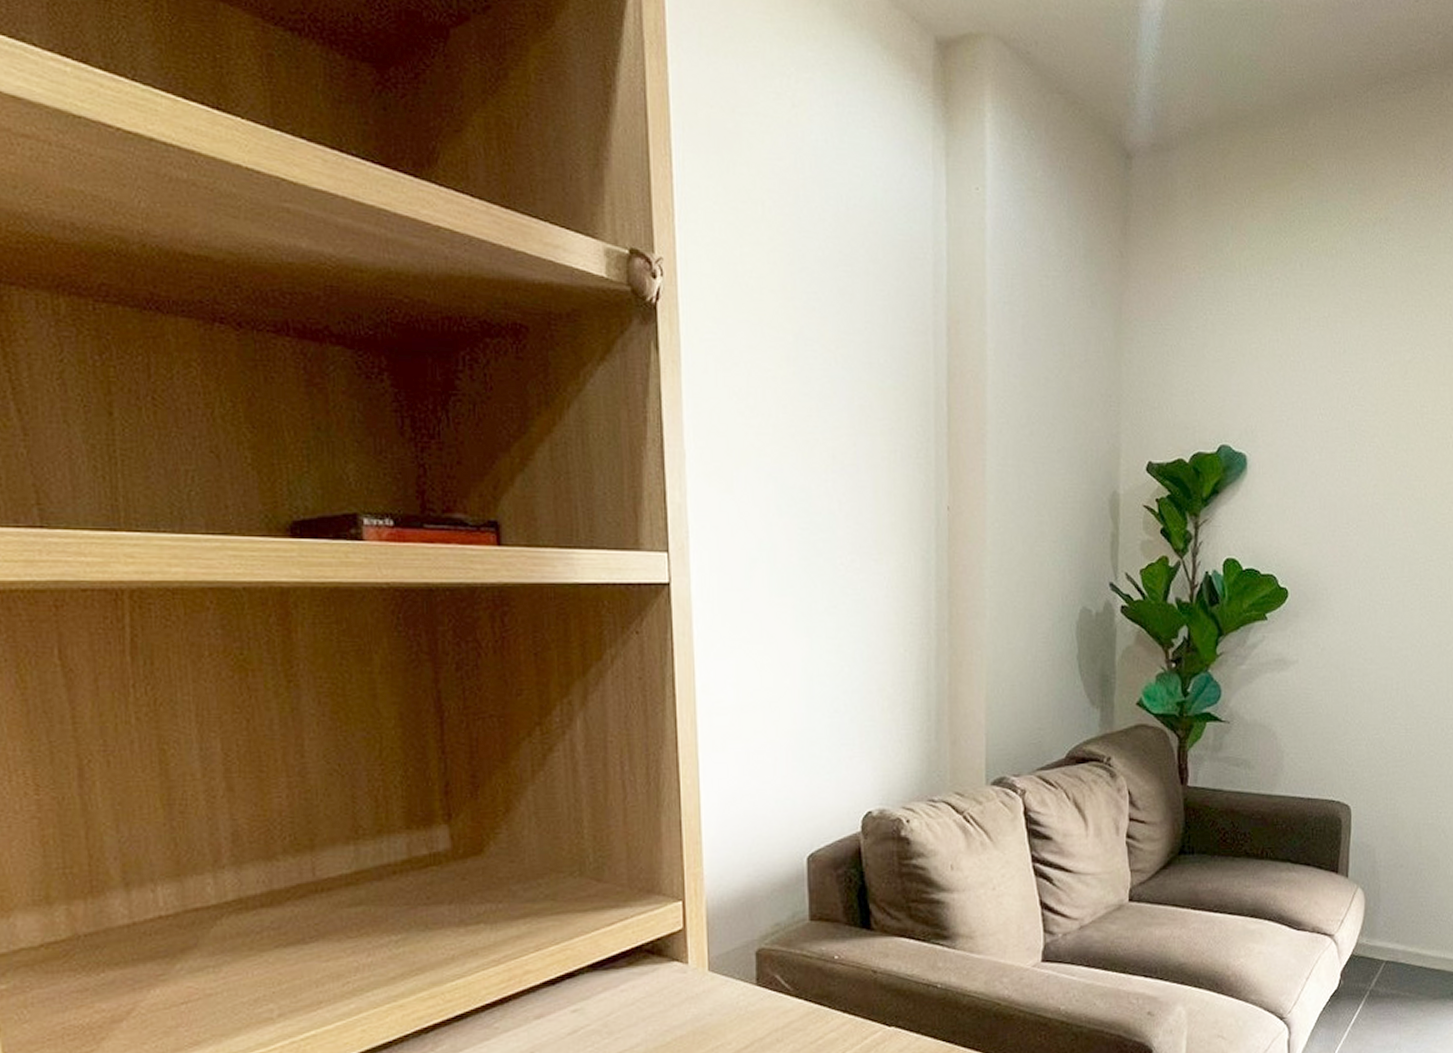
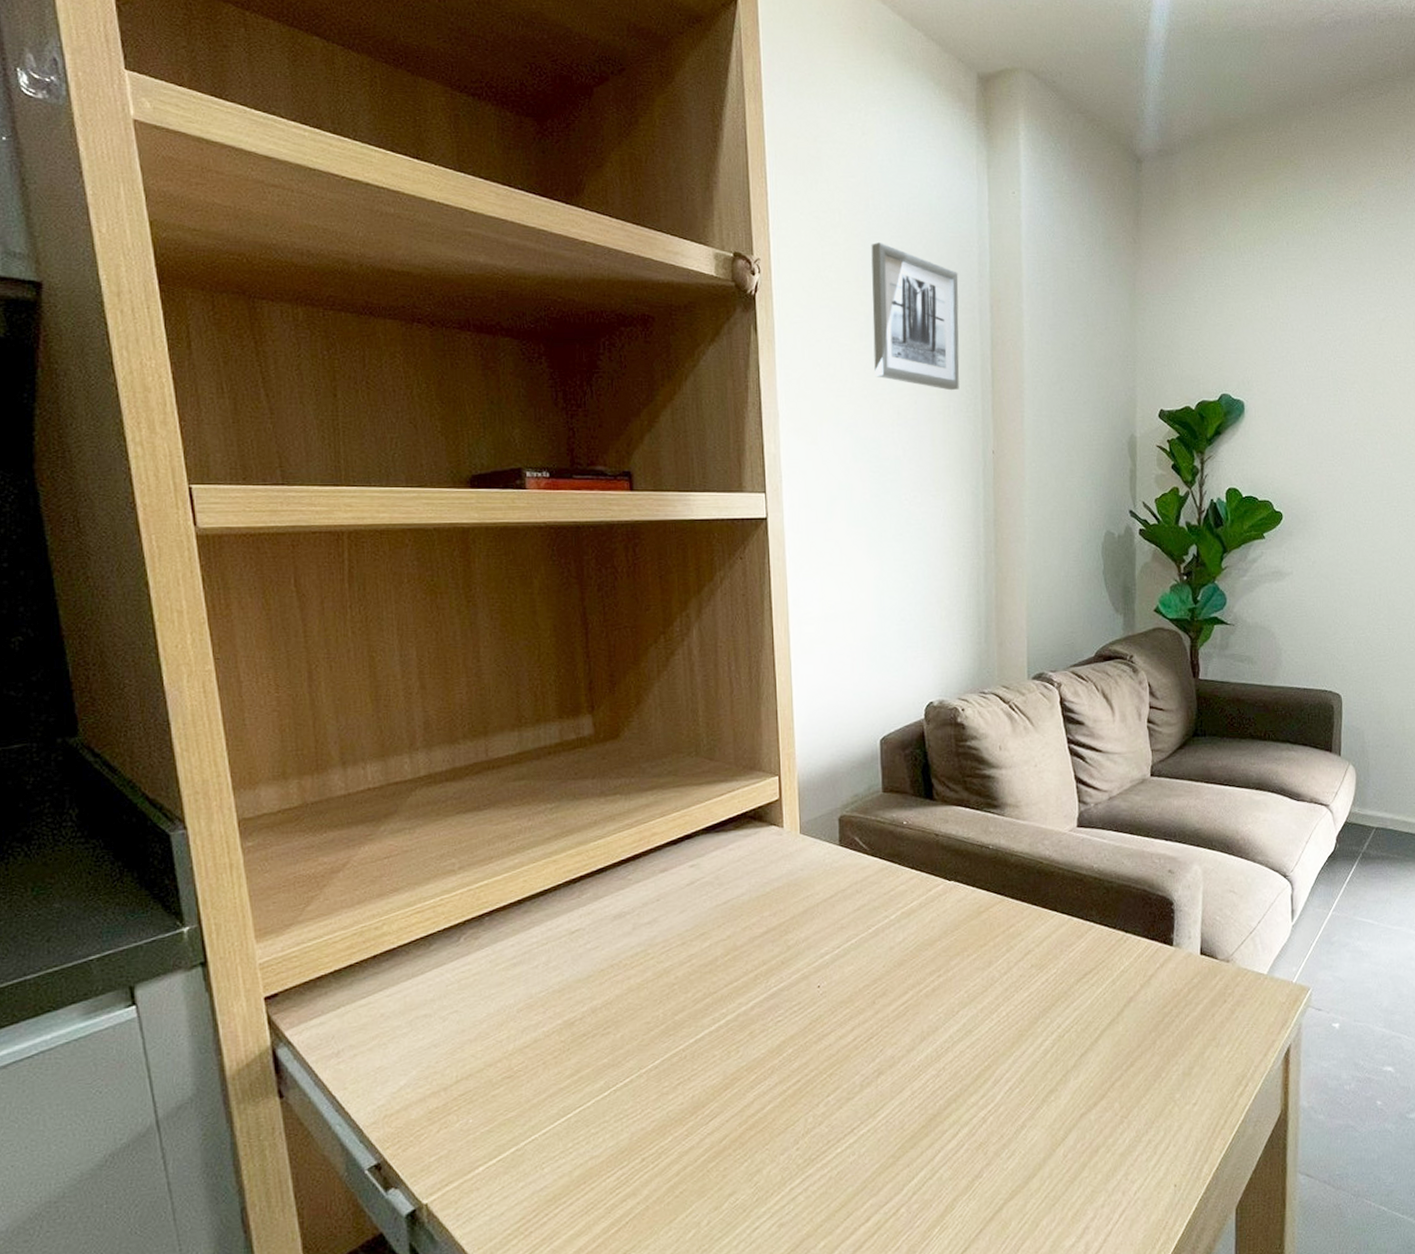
wall art: none [801,243,909,432] -> present [871,243,960,391]

